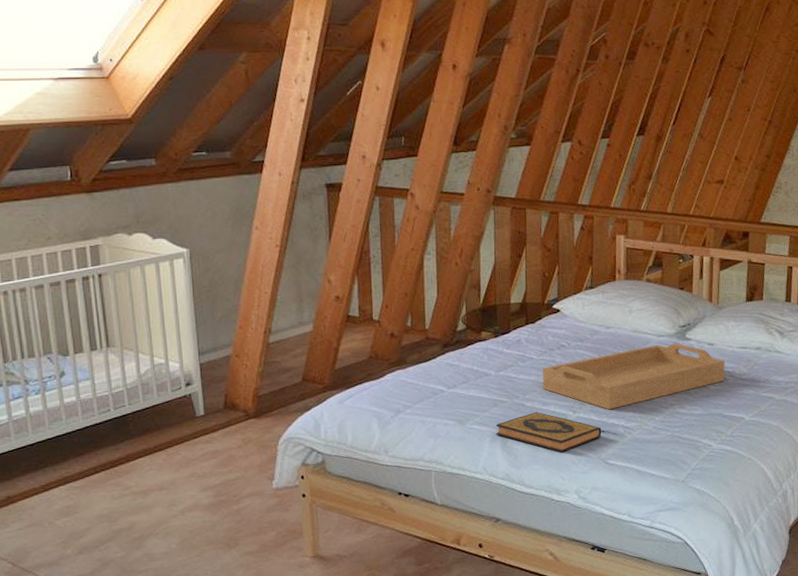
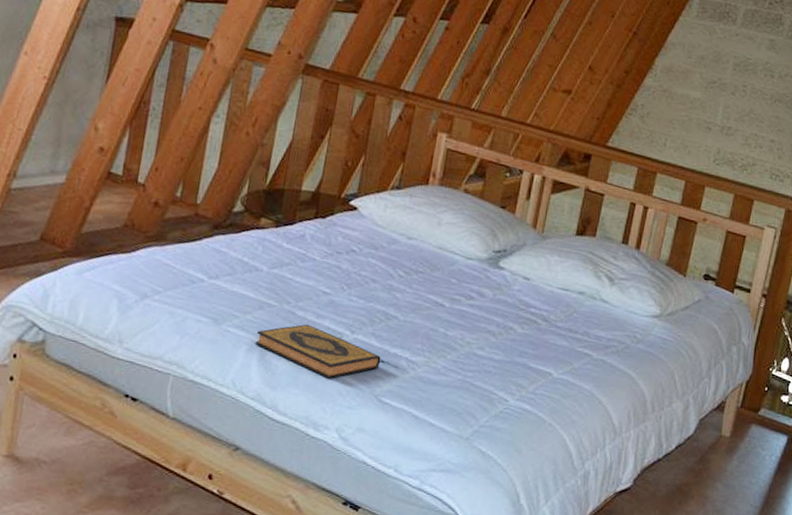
serving tray: present [542,343,725,410] -> none [320,268,540,337]

